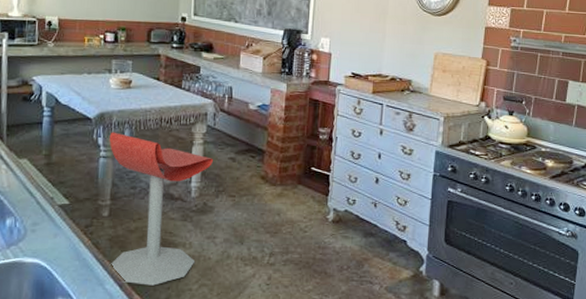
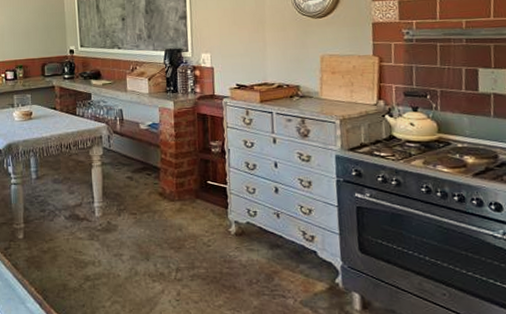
stool: present [109,132,214,286] -> none [17,160,113,303]

